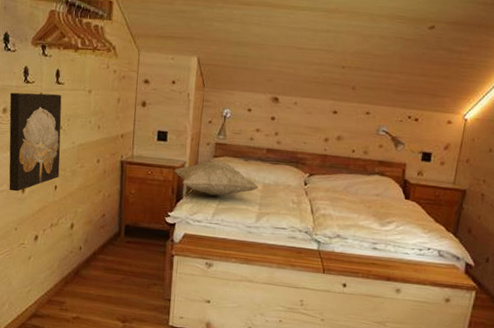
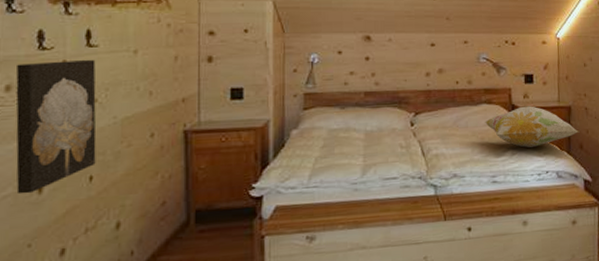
decorative pillow: present [174,160,259,196] -> none [256,113,360,155]
decorative pillow: none [374,182,471,224] -> present [485,106,580,148]

